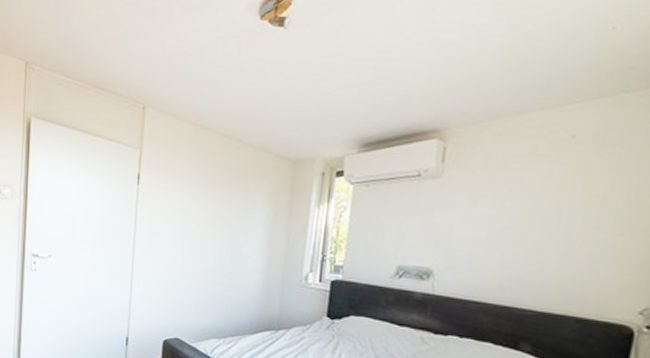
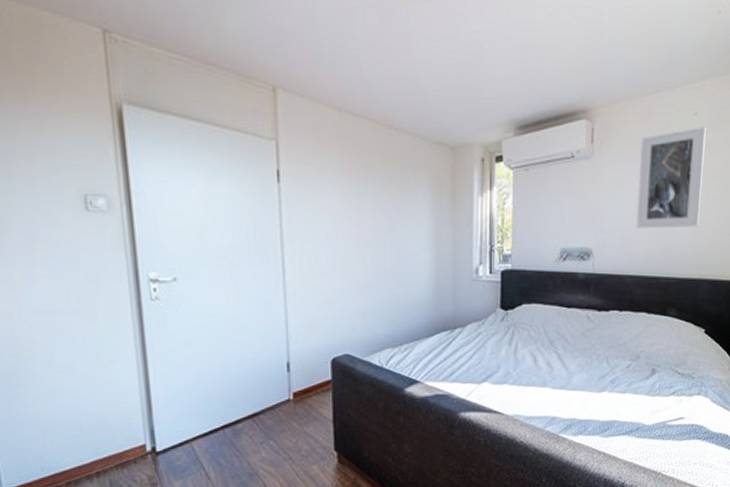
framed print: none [487,150,587,258] -> present [636,126,706,229]

